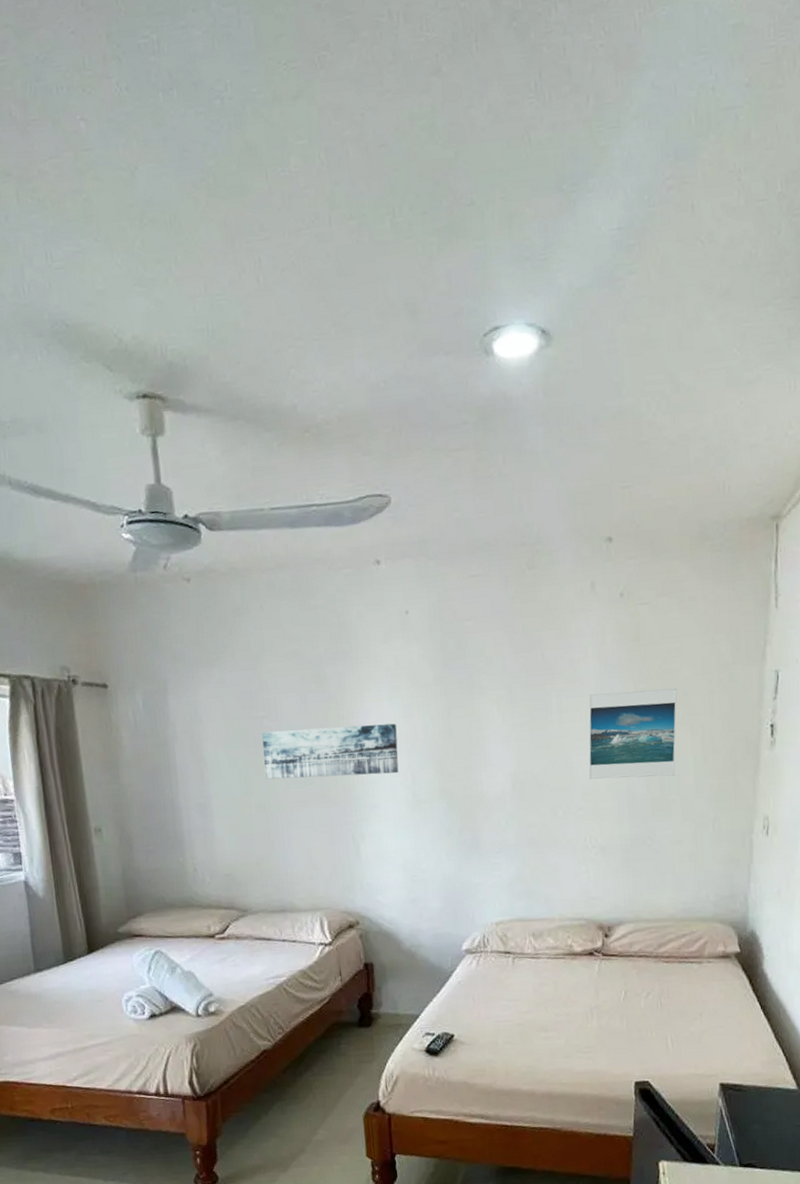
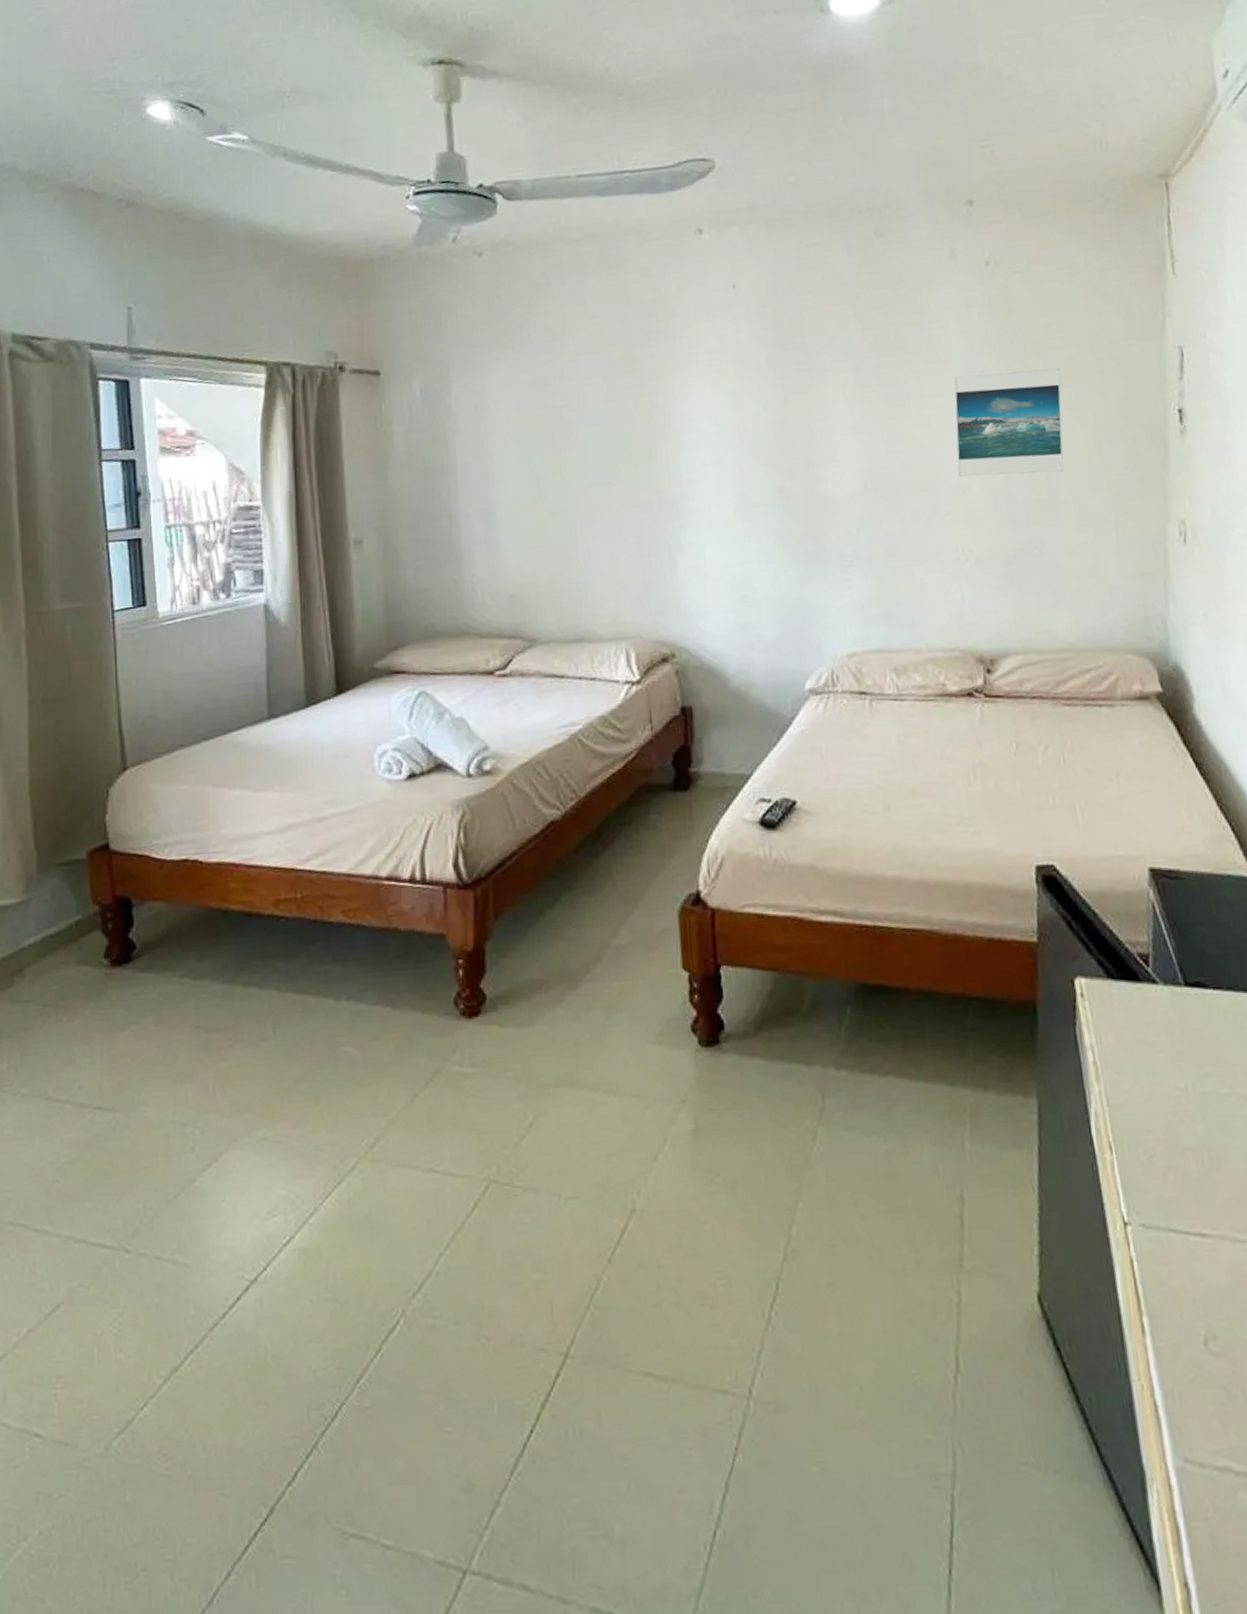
wall art: present [262,723,399,780] -> none [560,412,724,480]

